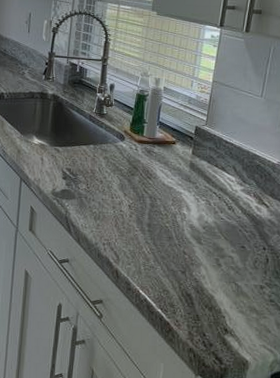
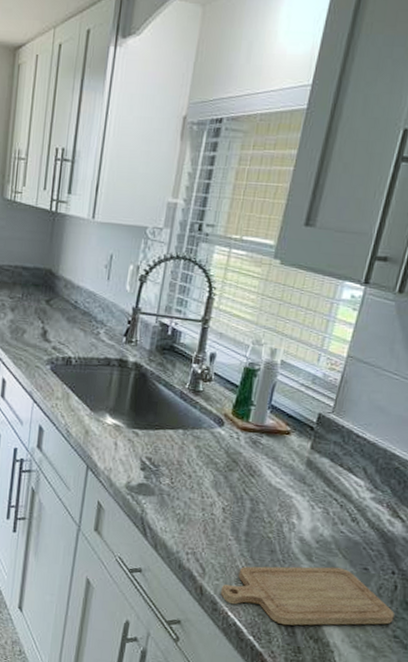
chopping board: none [132,247,269,298] -> present [220,566,394,626]

